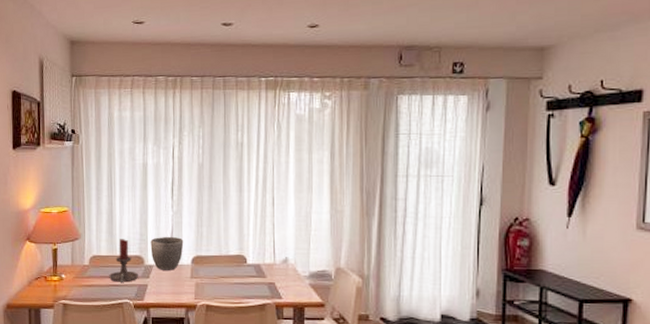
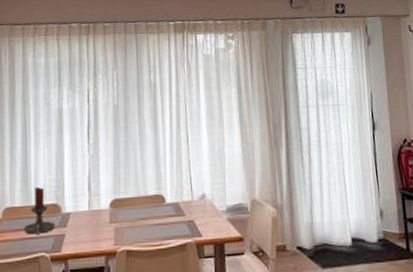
bowl: present [150,236,184,270] -> none [67,180,102,217]

